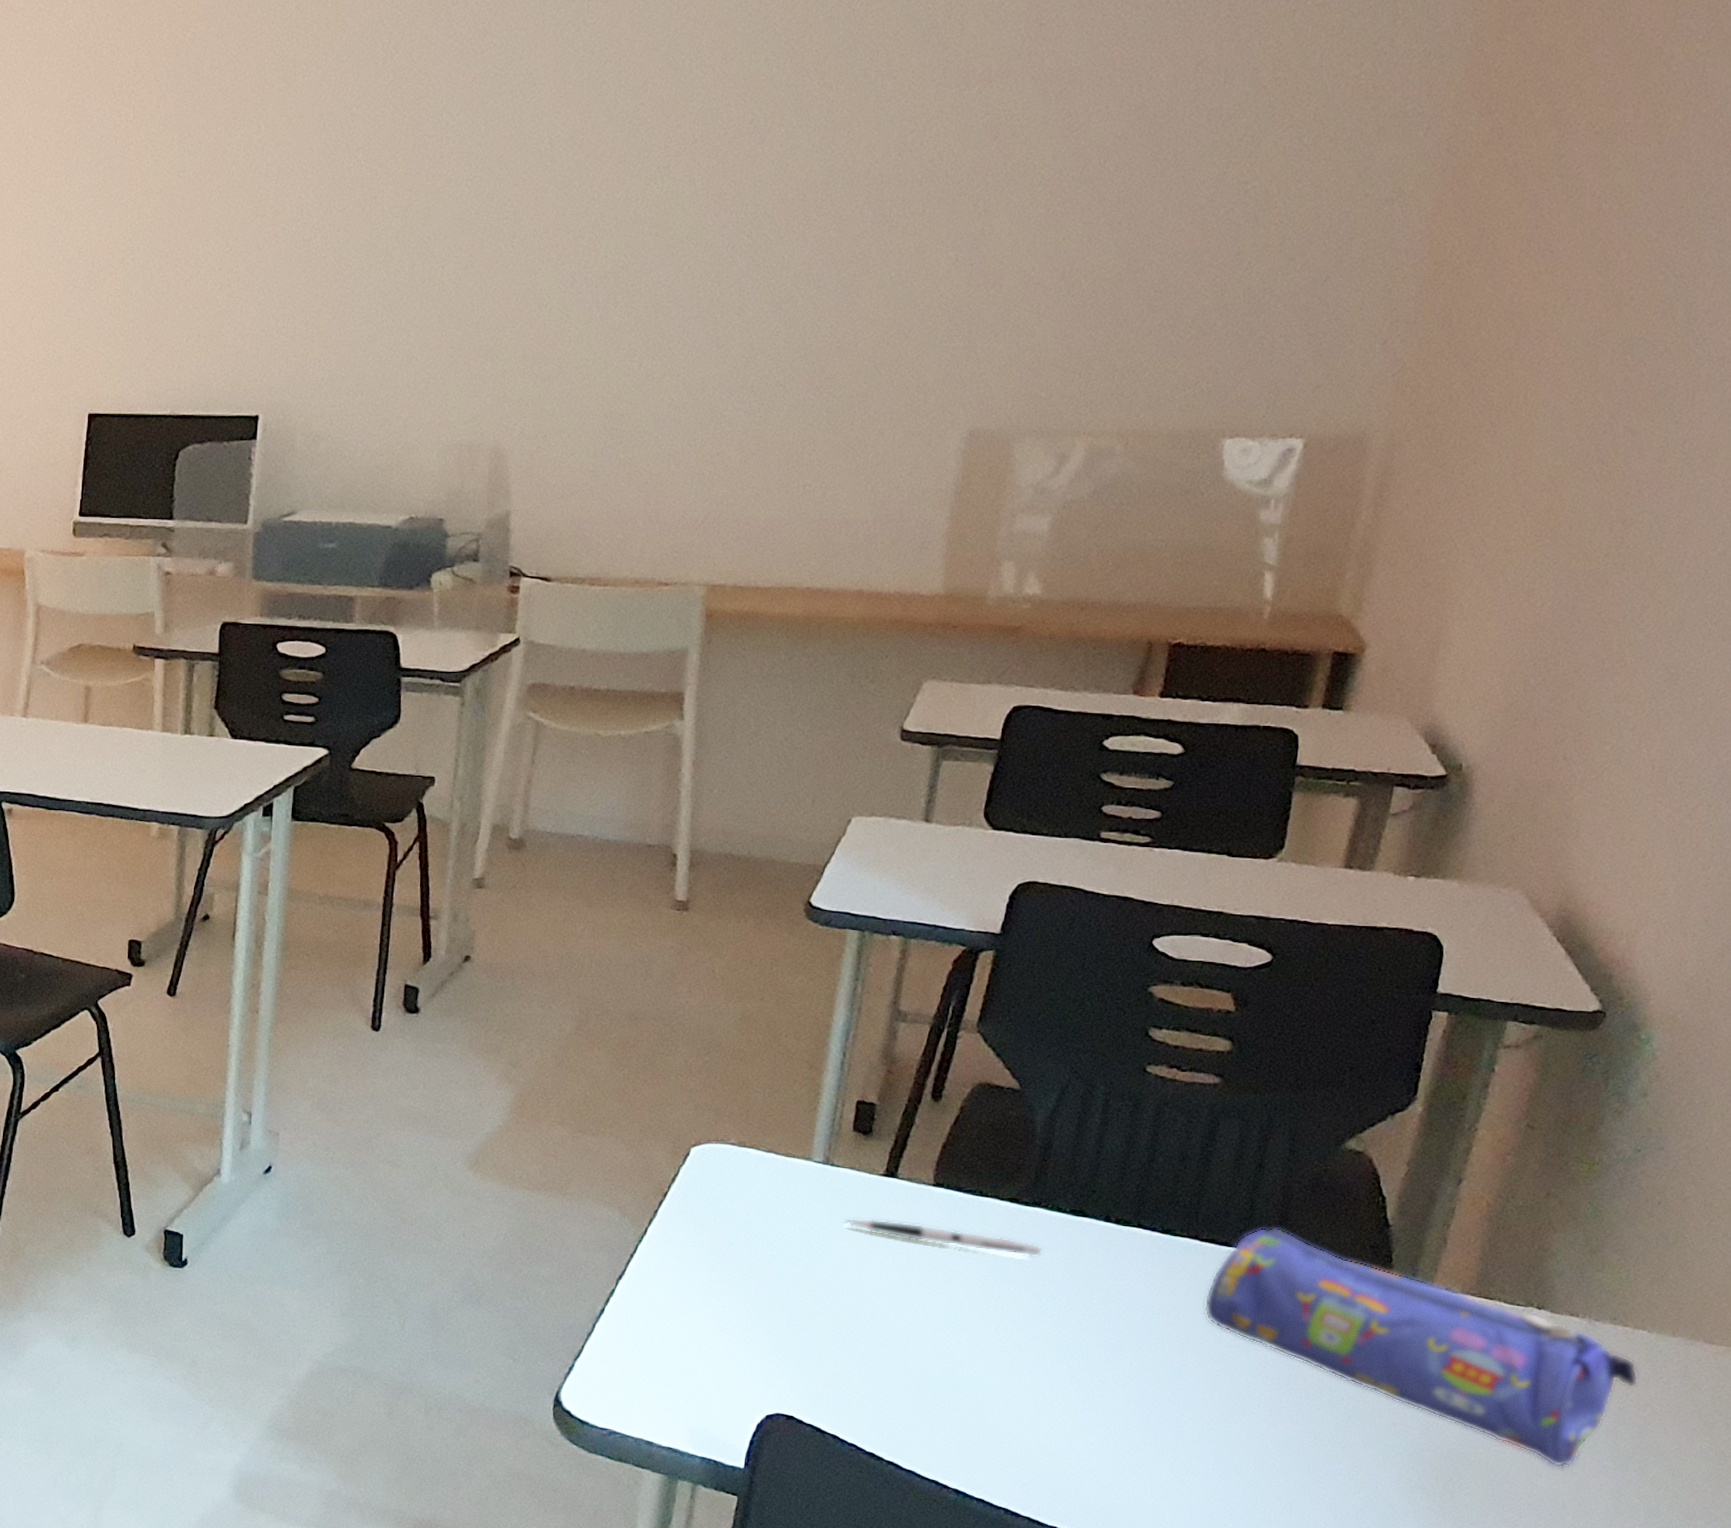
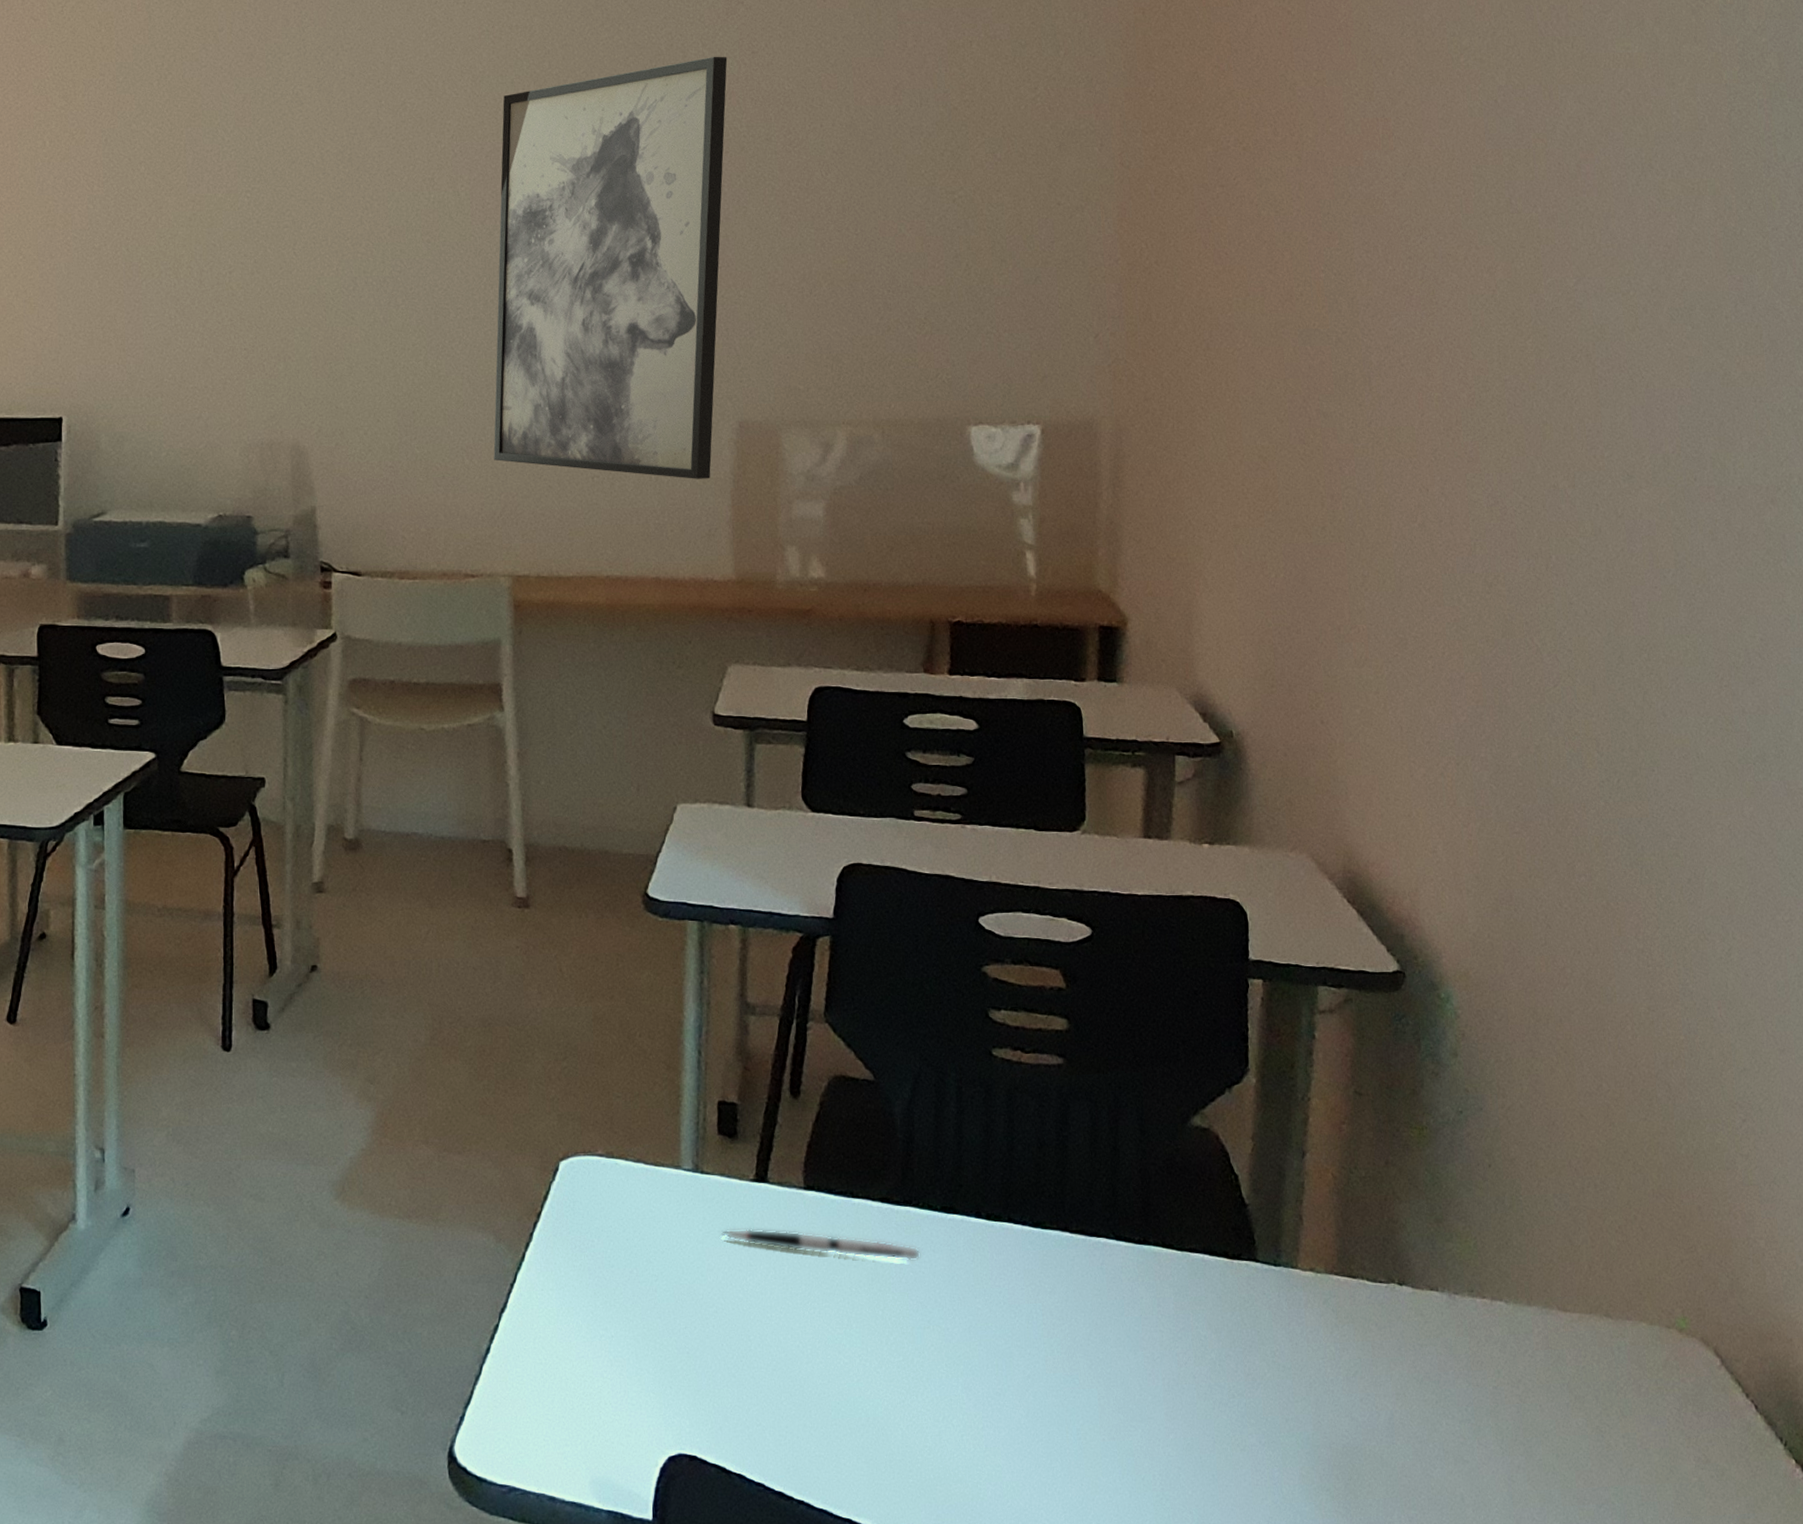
wall art: none [701,29,1011,490] -> present [493,56,728,479]
pencil case: present [1203,1227,1639,1467] -> none [1084,1214,1506,1456]

